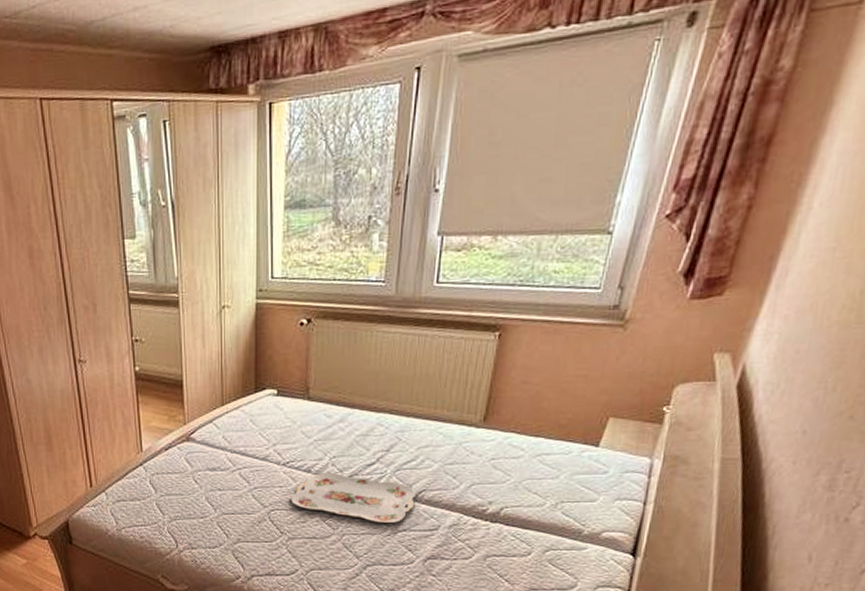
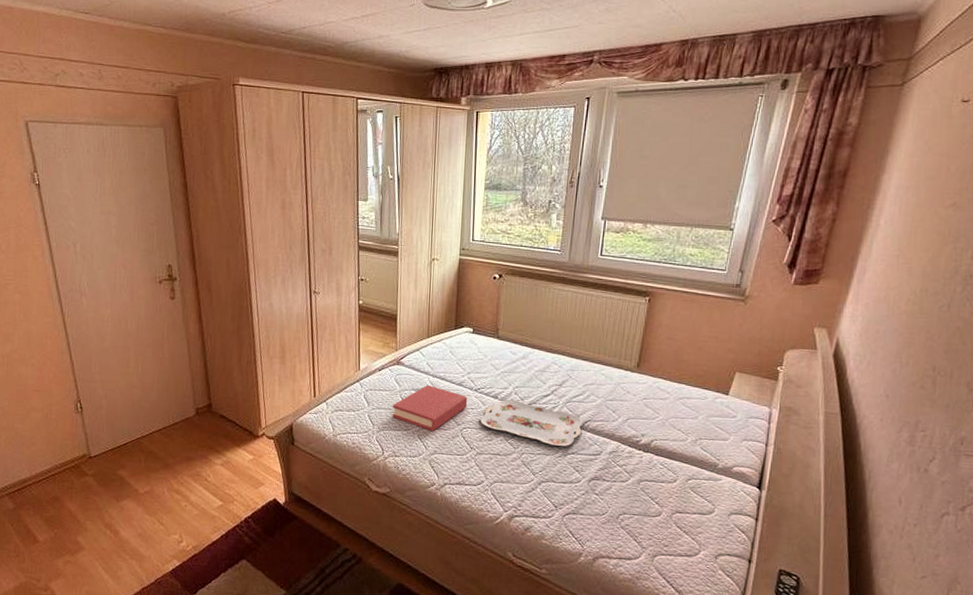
hardback book: none [184,462,275,517] -> present [392,384,468,432]

